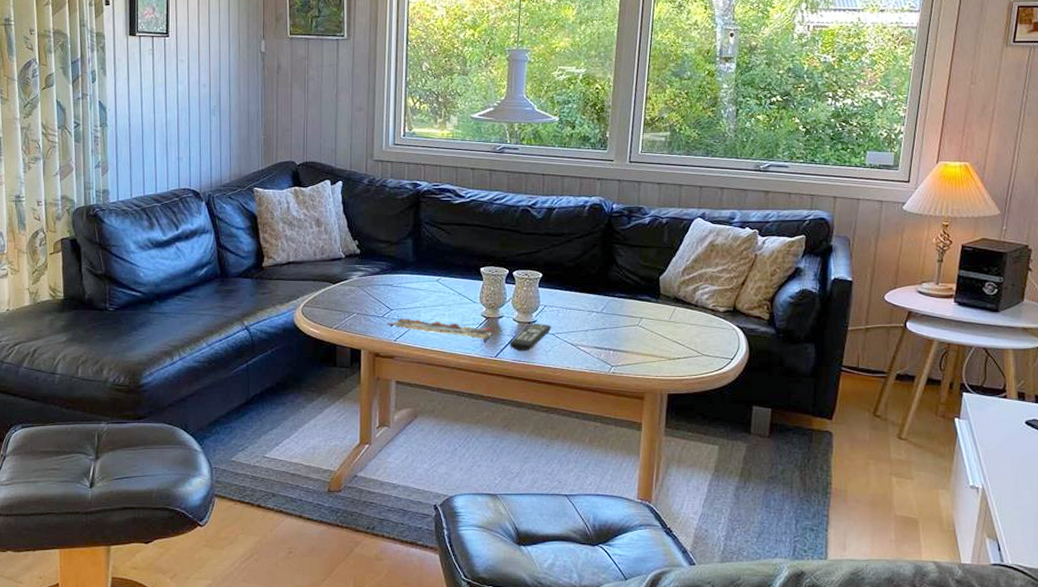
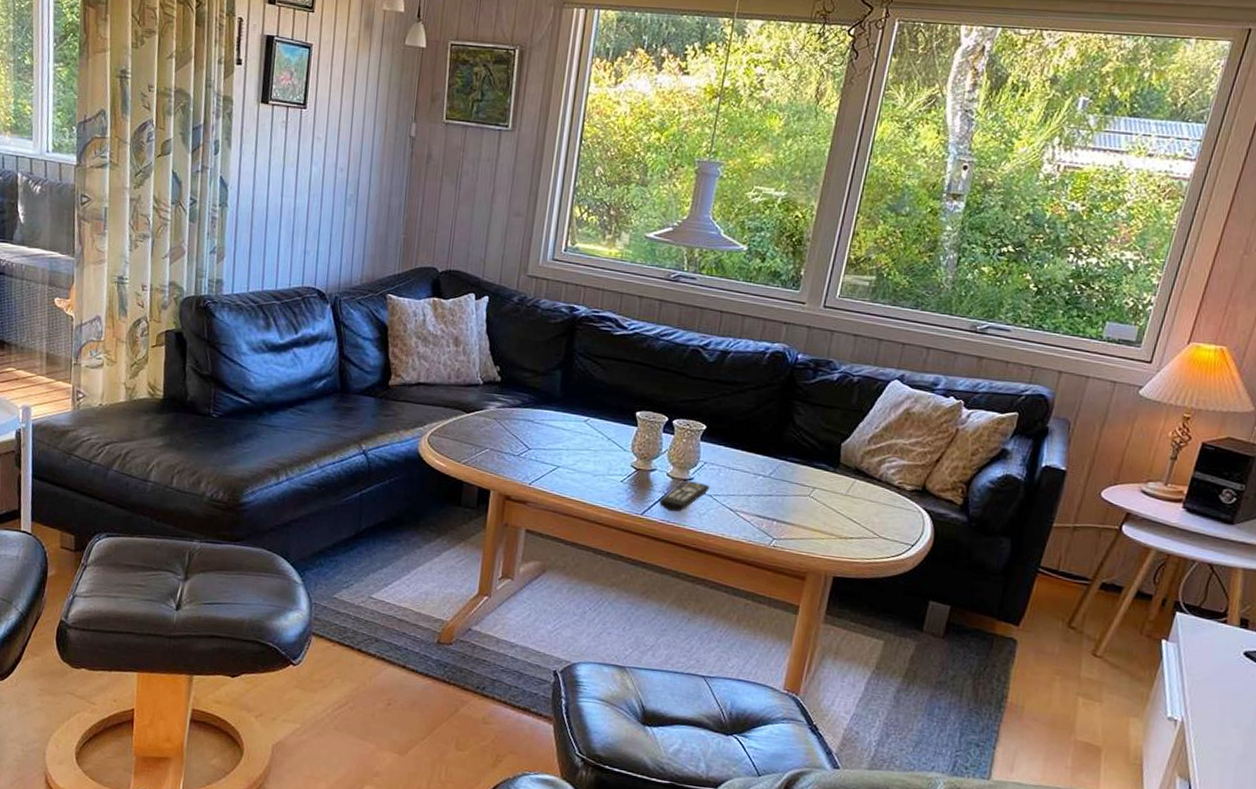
magazine: present [387,318,494,343] -> none [522,459,643,497]

